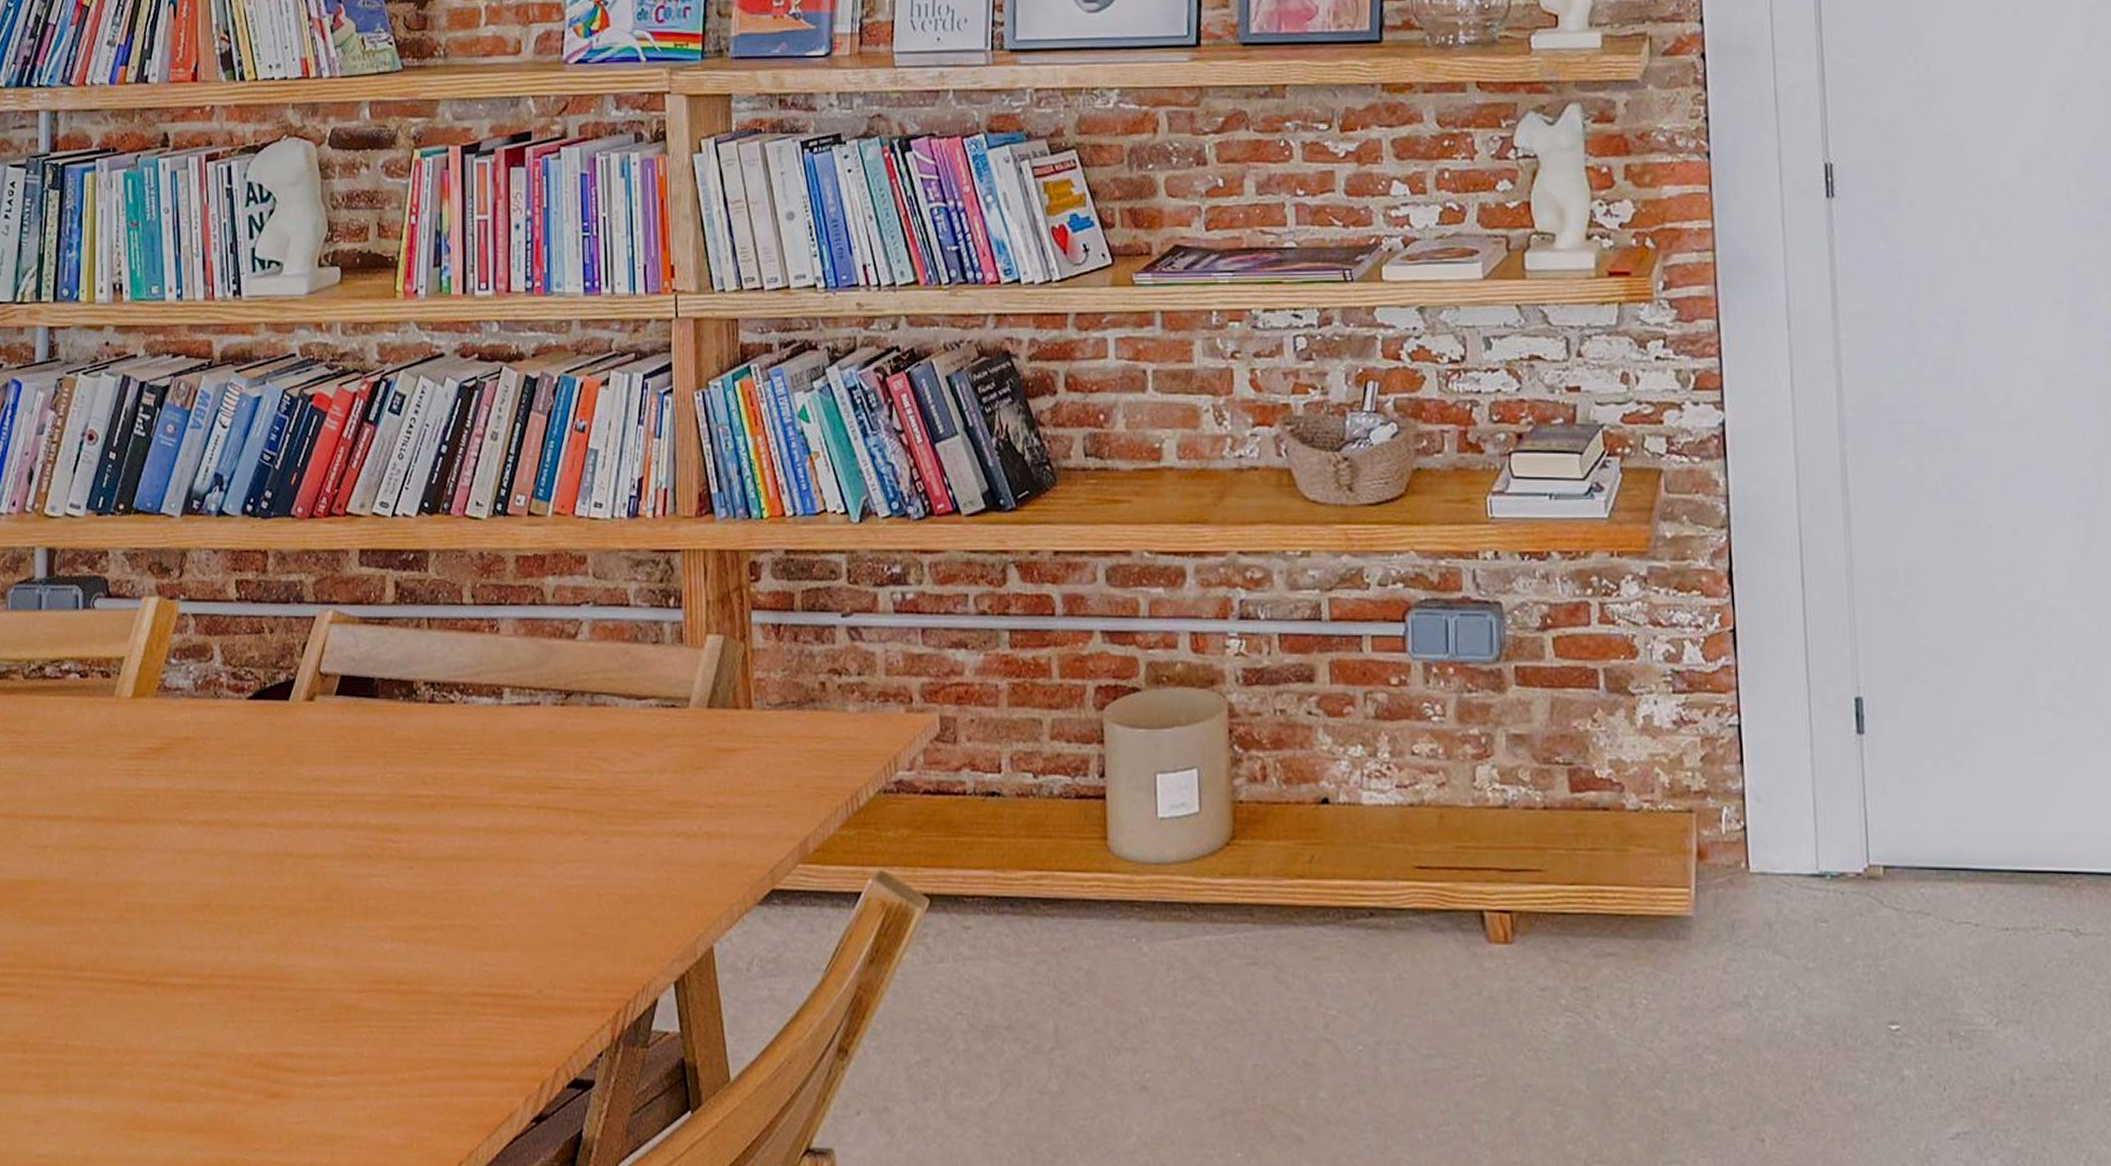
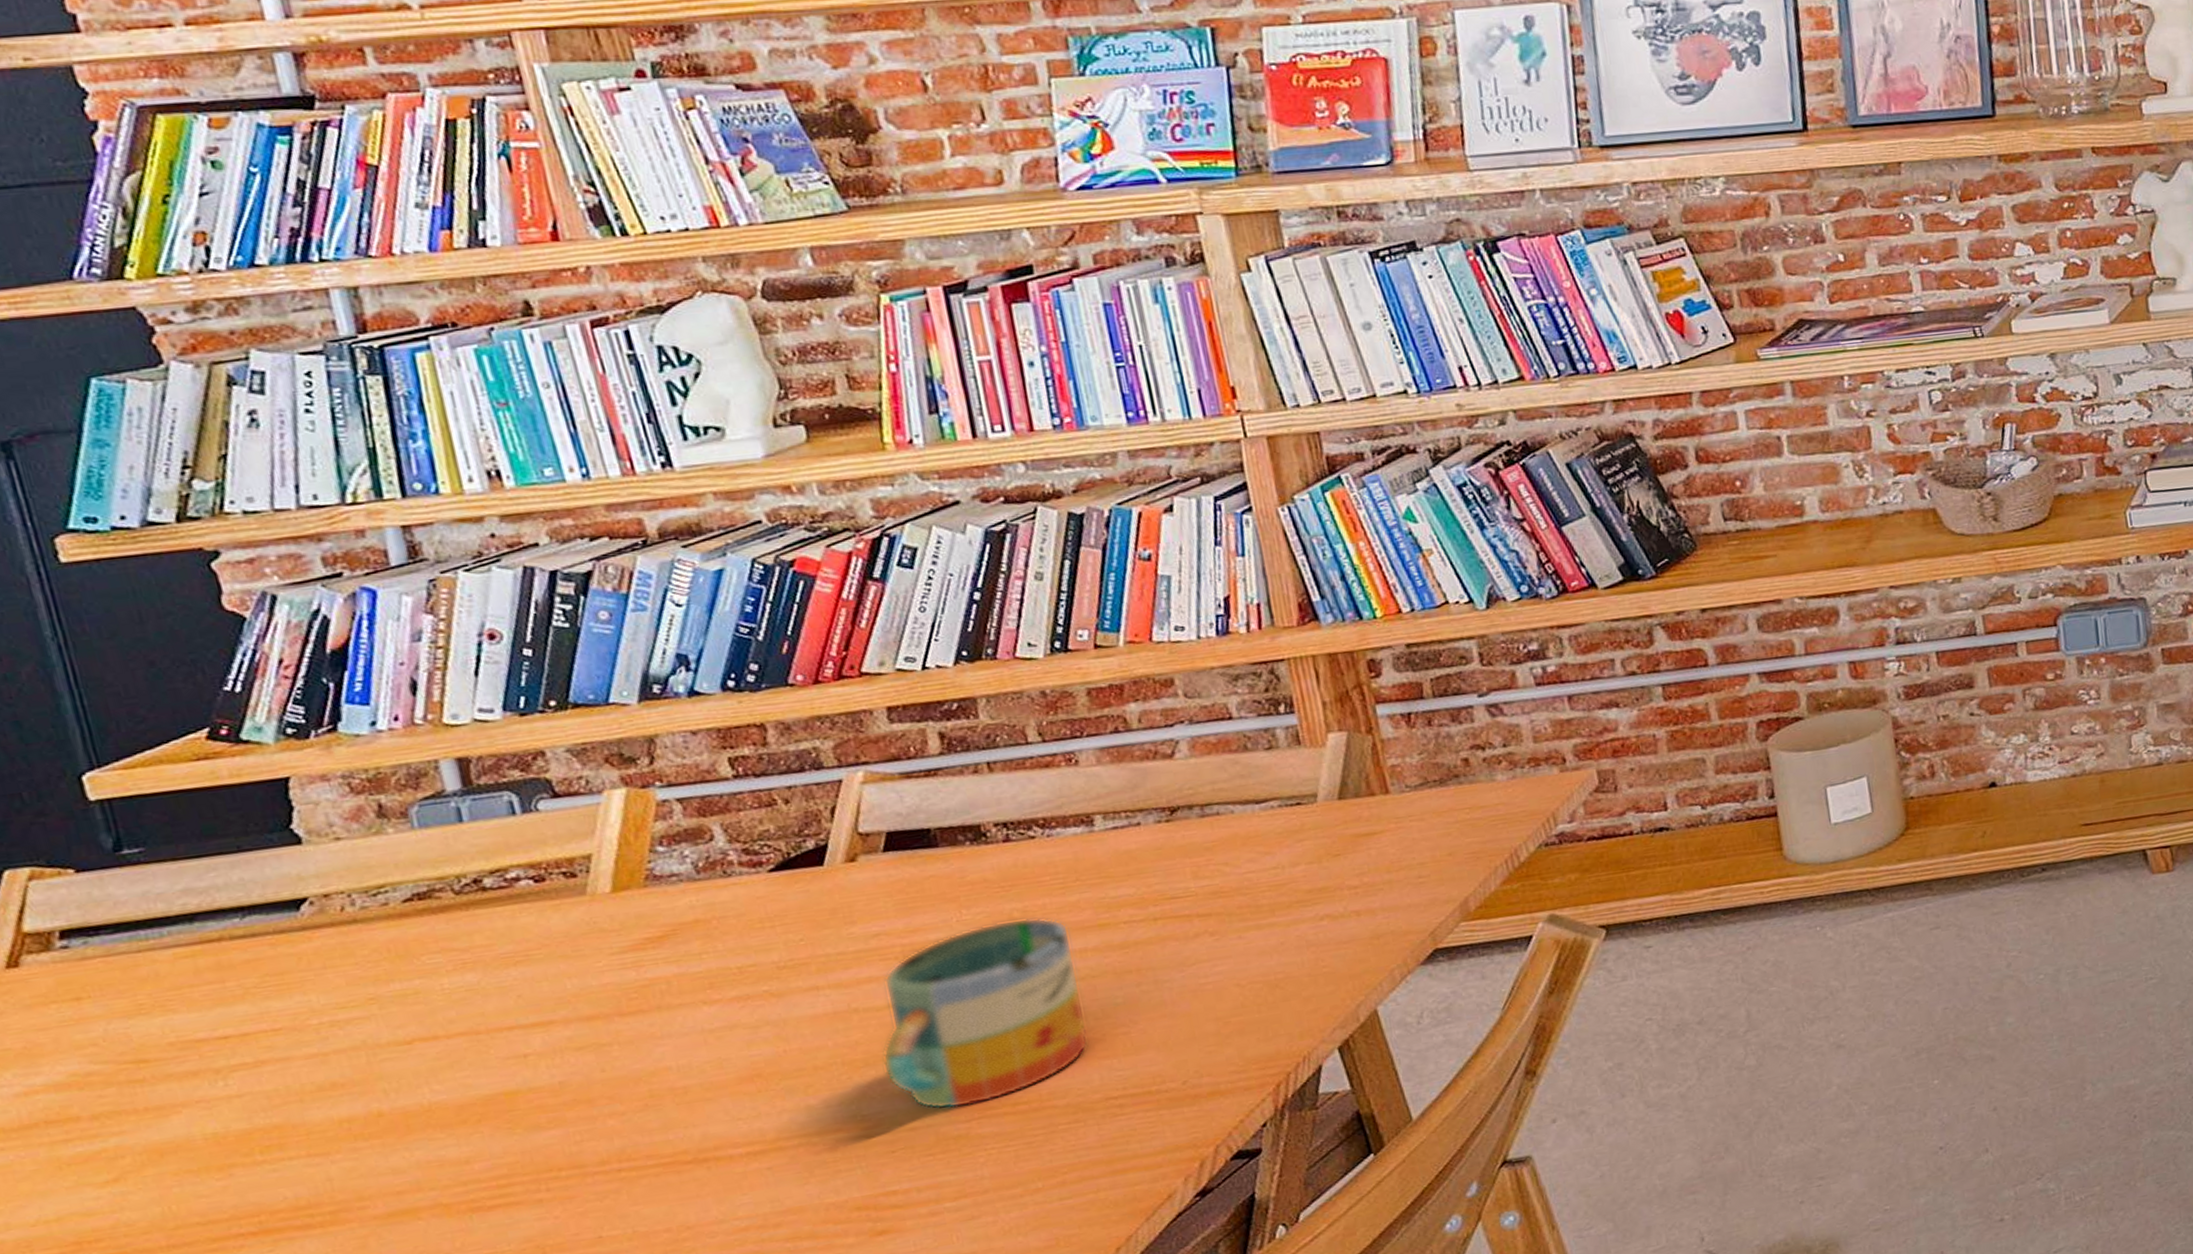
mug: none [302,784,469,976] -> present [882,917,1090,1110]

